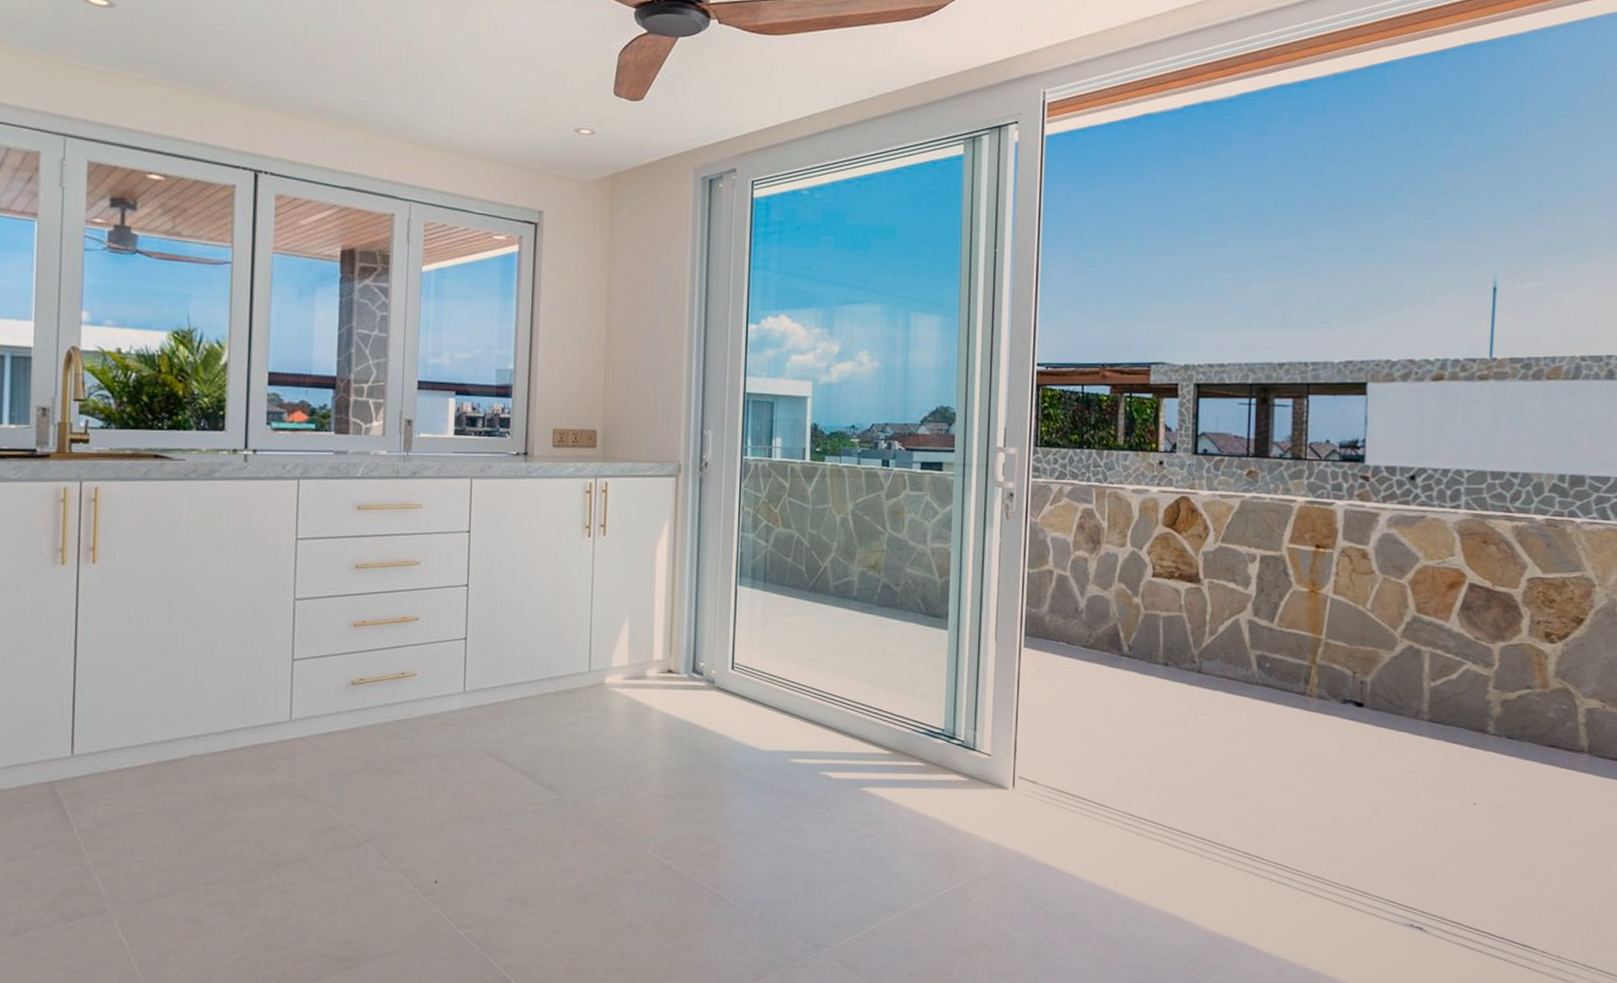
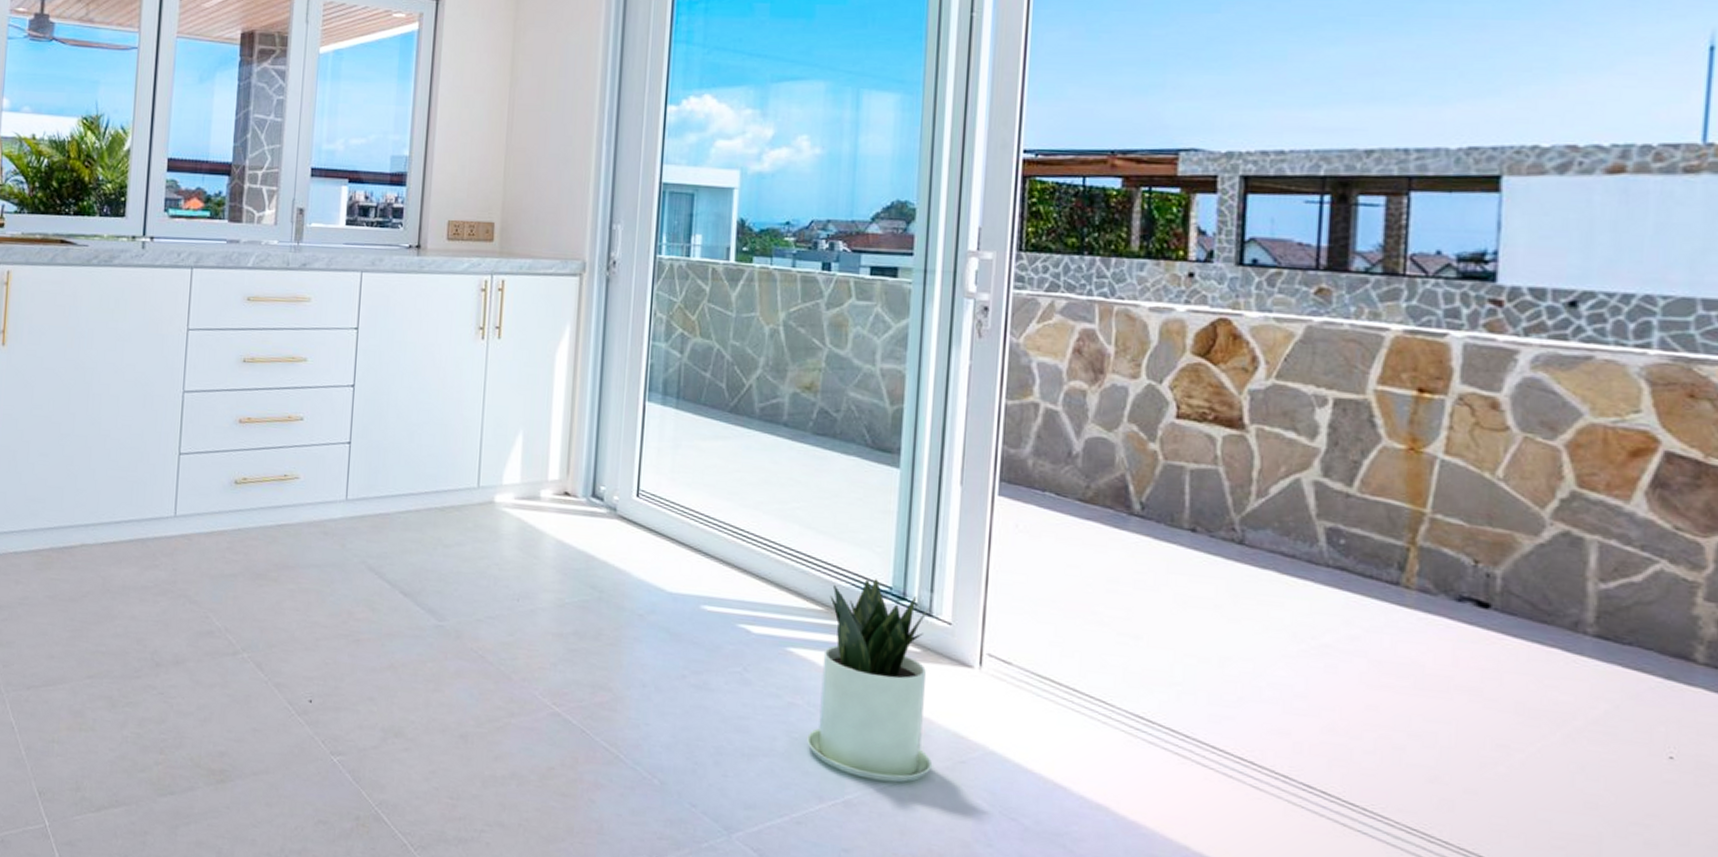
planter: none [880,724,979,890] -> present [807,579,933,783]

